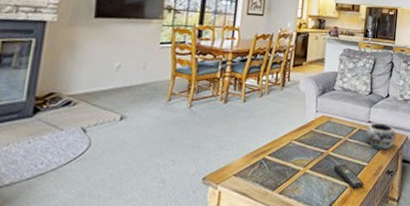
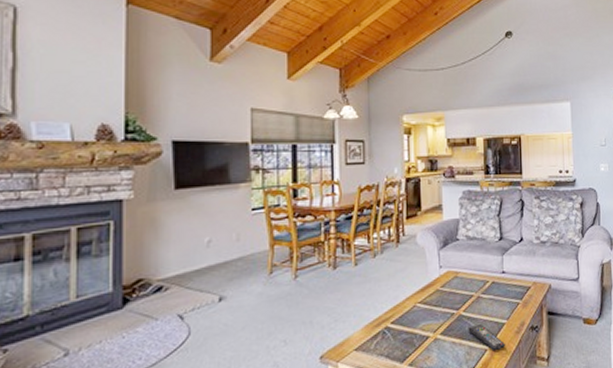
decorative bowl: present [365,123,396,150] -> none [500,272,537,303]

